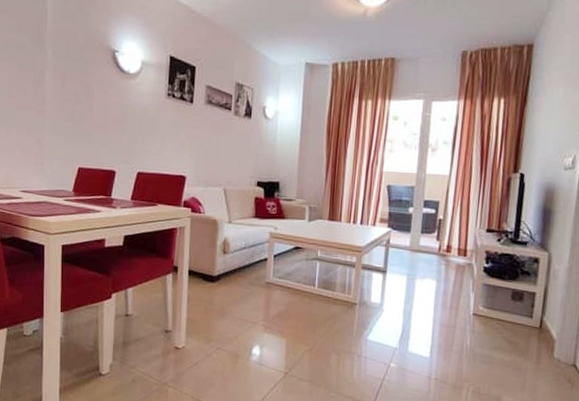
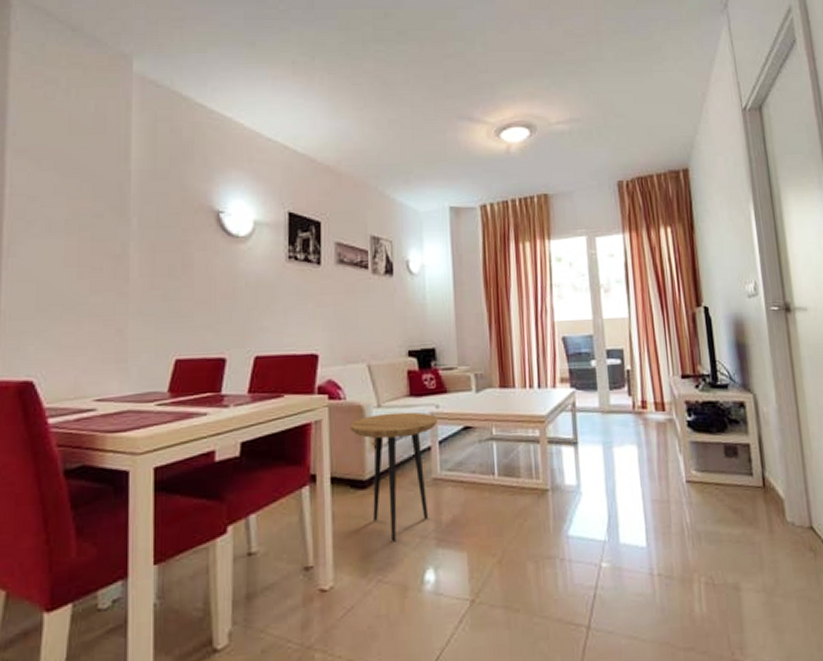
side table: none [206,228,275,324] -> present [350,411,437,542]

